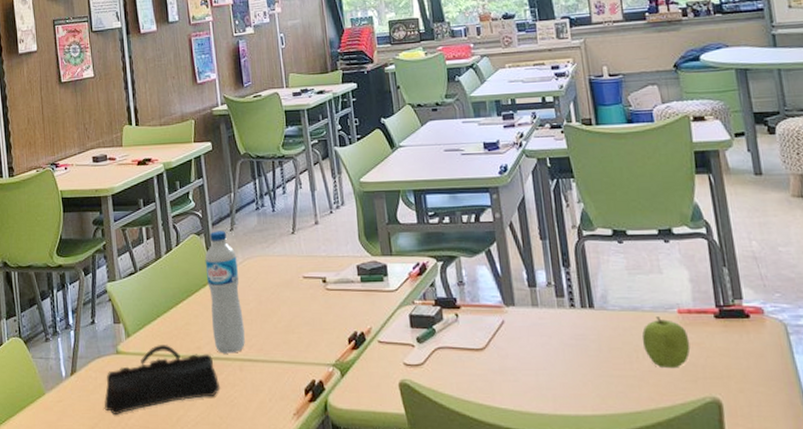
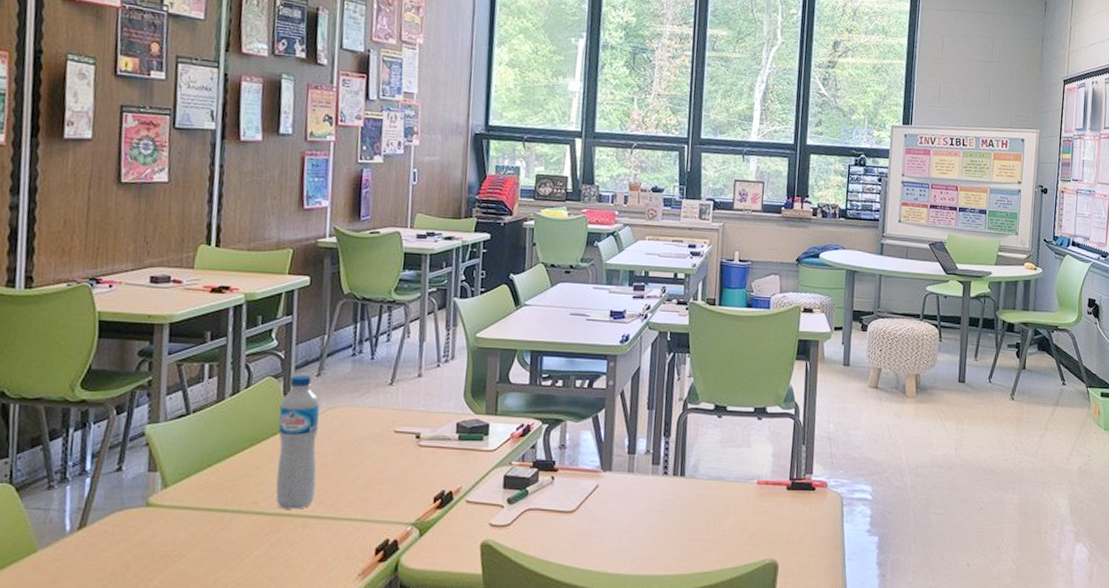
pencil case: present [104,345,221,416] -> none [120,498,275,576]
fruit: present [642,317,691,369] -> none [721,486,762,534]

